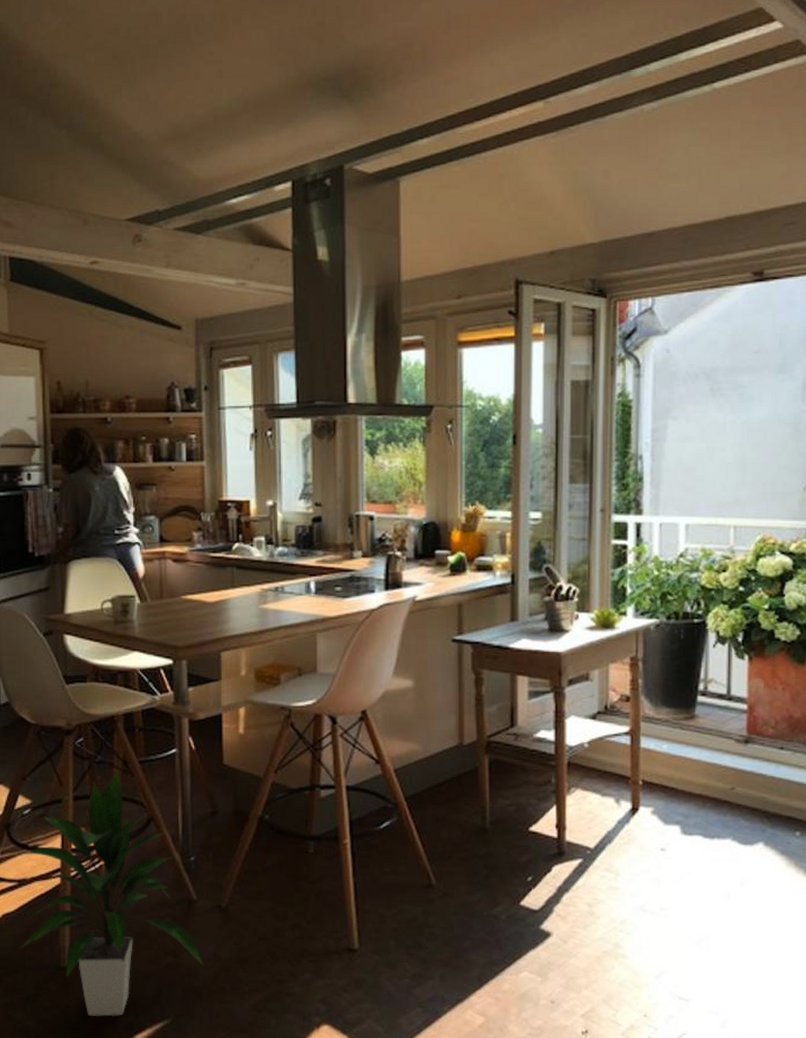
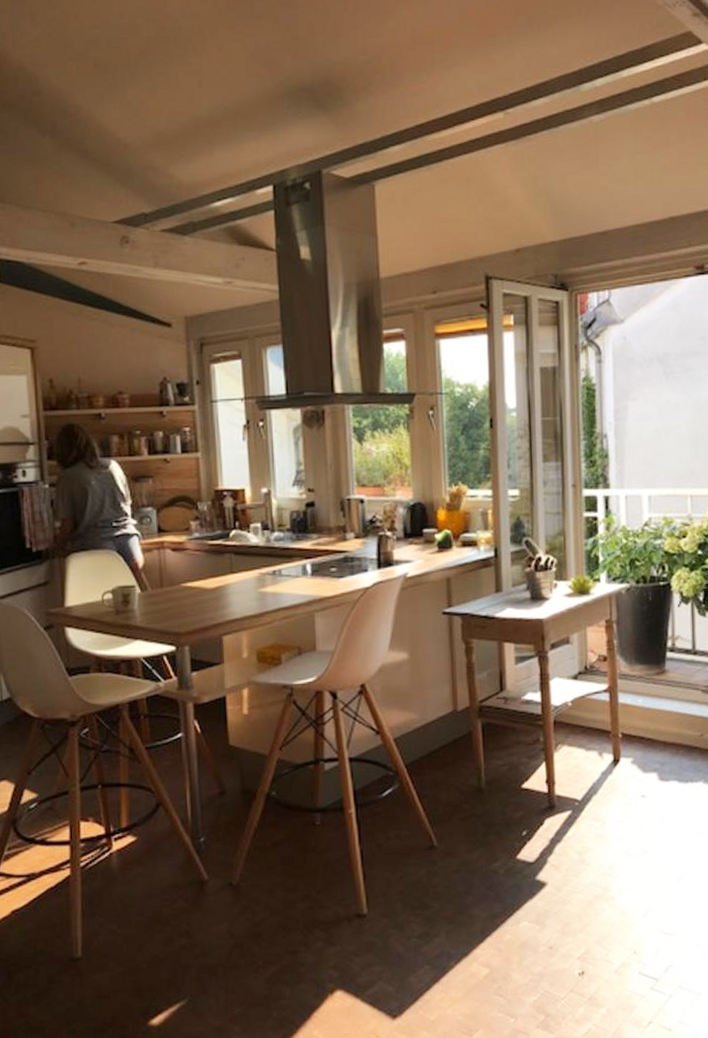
indoor plant: present [16,770,204,1017] -> none [24,757,218,1005]

